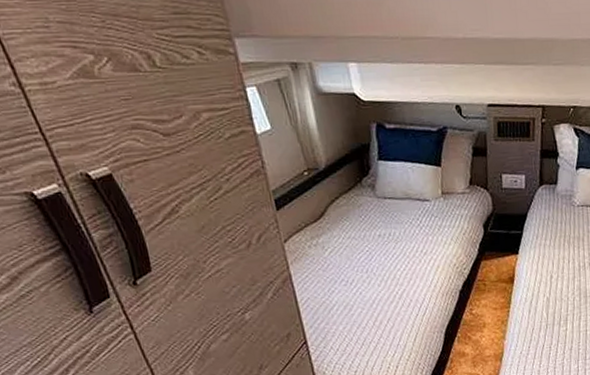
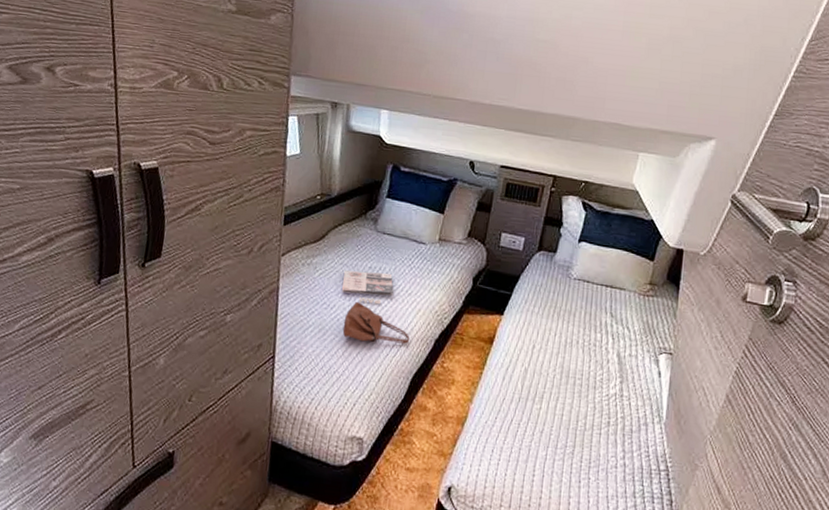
magazine: none [354,237,409,272] -> present [341,270,394,305]
handbag: none [366,271,436,309] -> present [342,301,410,344]

